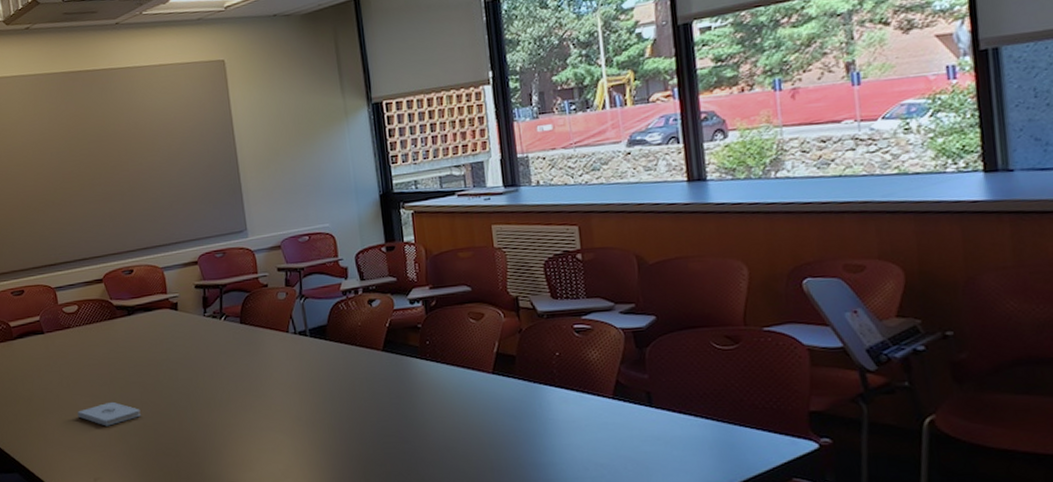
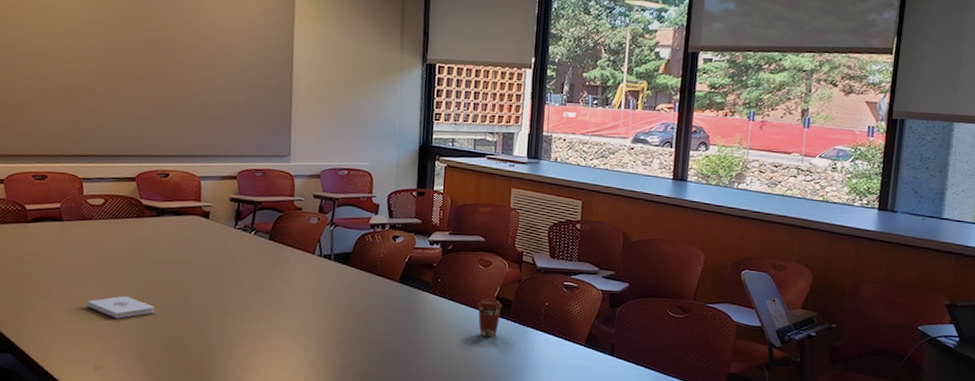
coffee cup: none [476,356,506,401] -> present [478,299,503,337]

